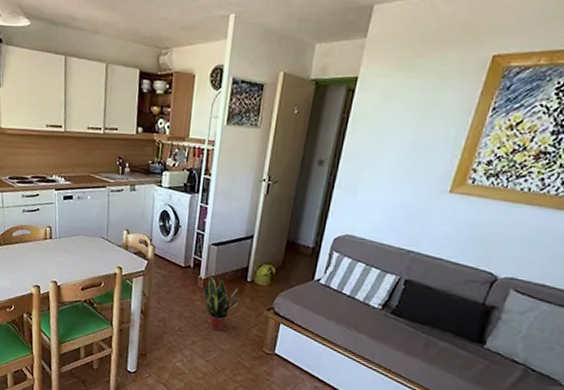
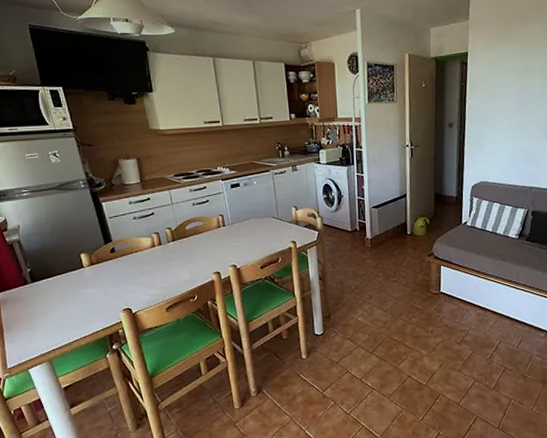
potted plant: present [203,276,239,331] -> none [371,236,403,283]

